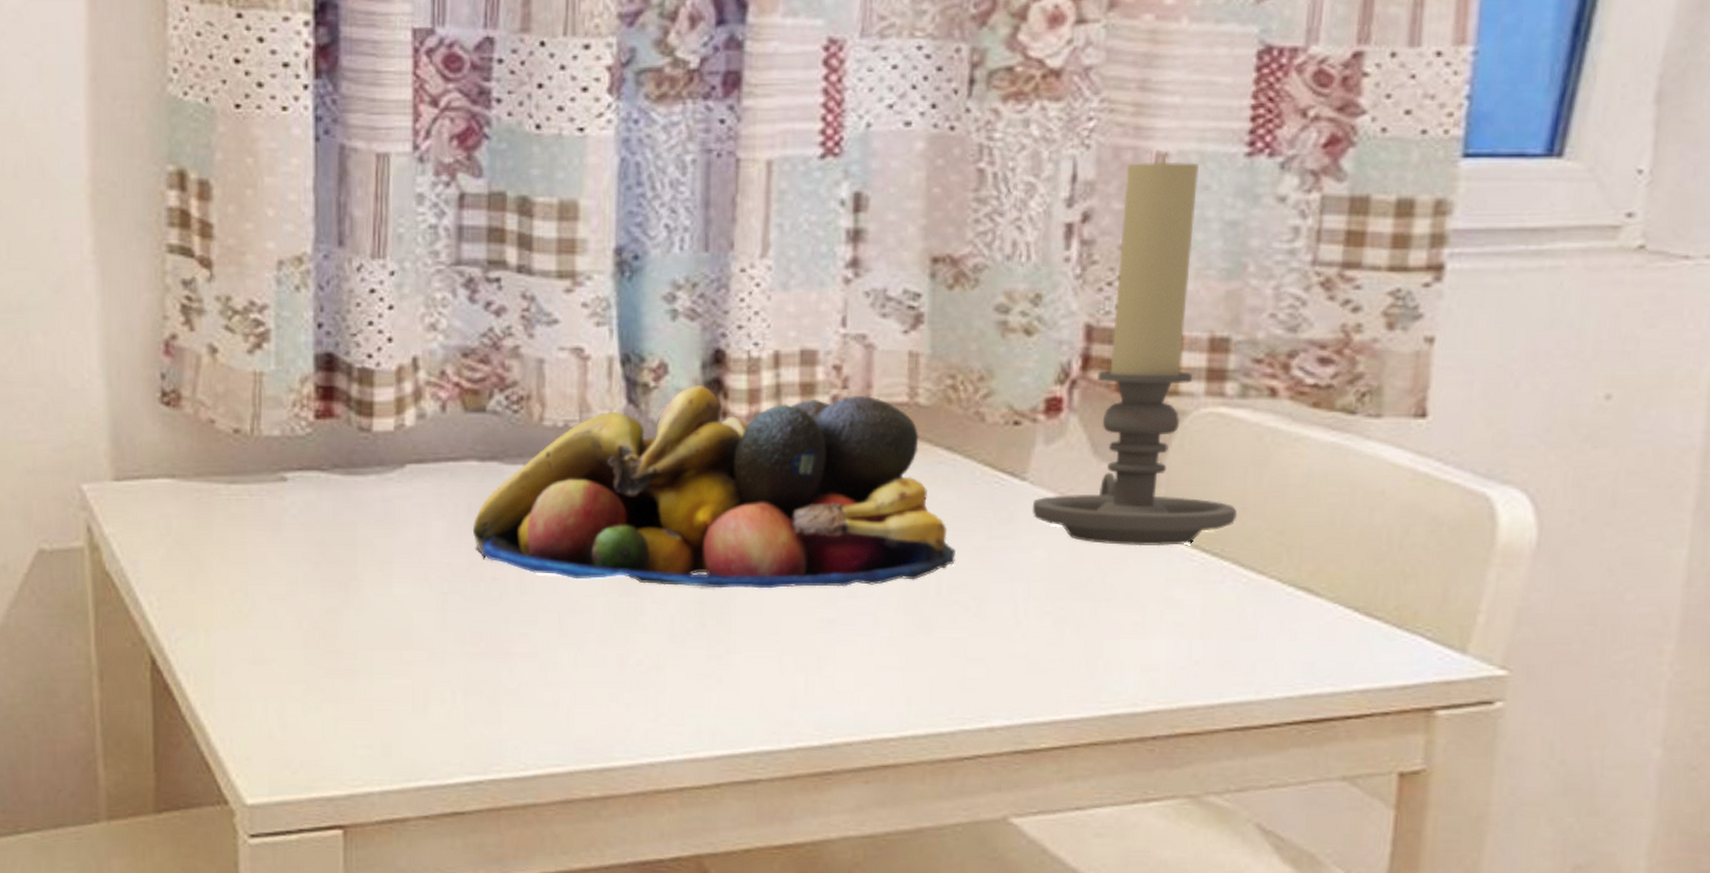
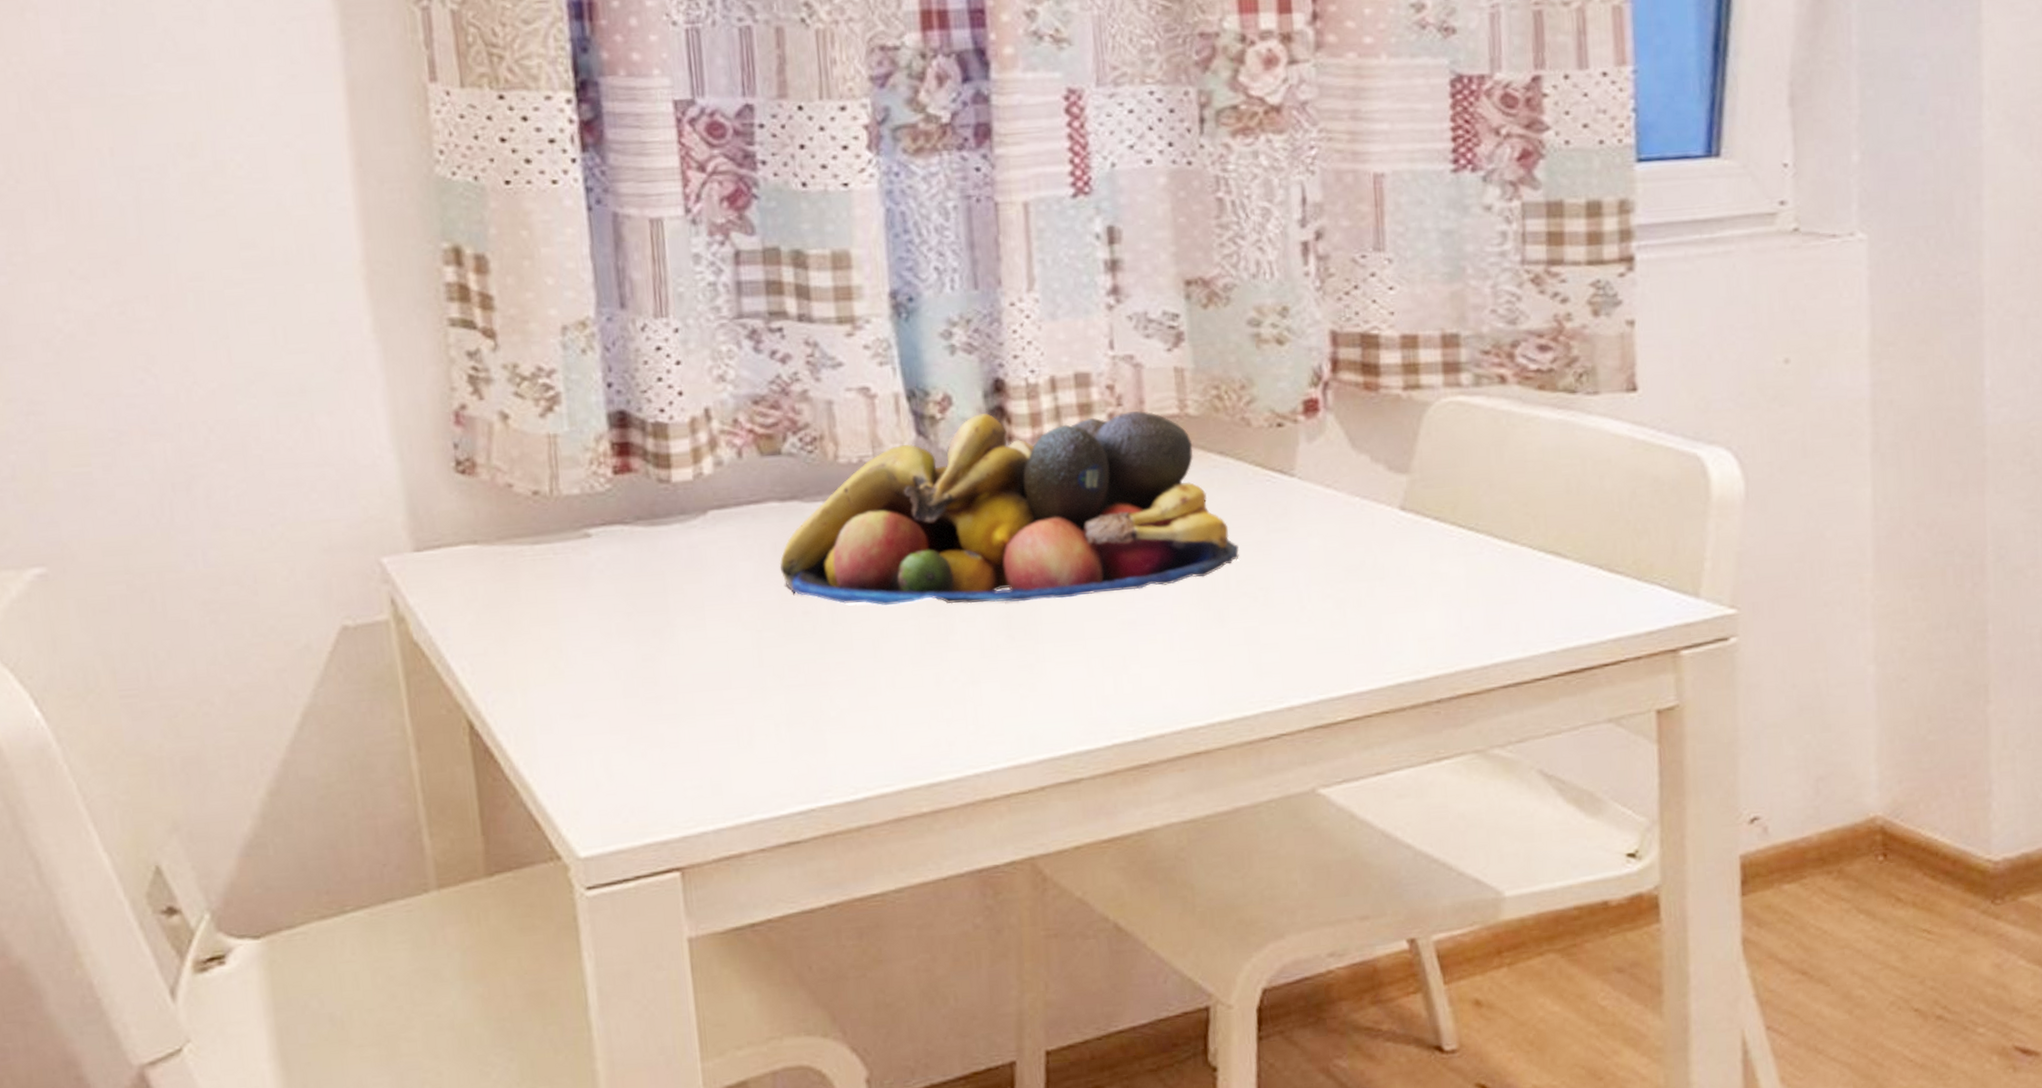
candle holder: present [1032,155,1238,547] -> none [1303,175,1486,528]

